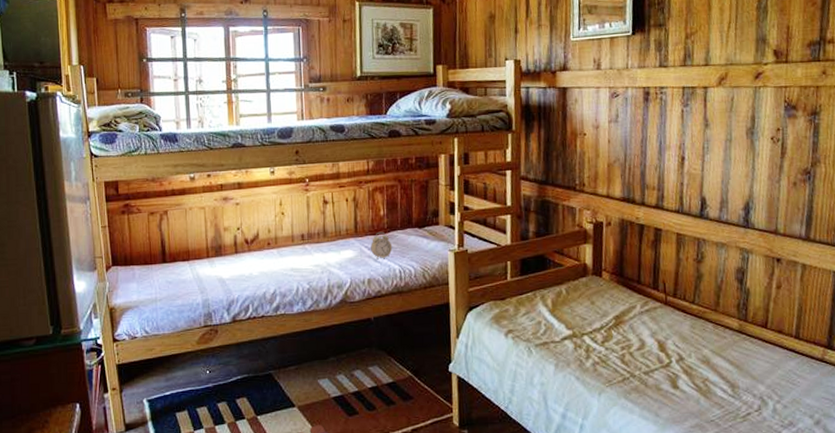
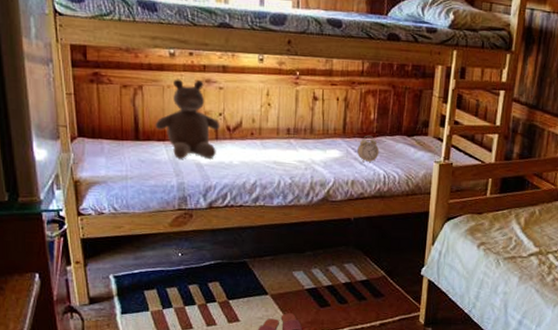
teddy bear: none [179,199,239,276] -> present [155,79,220,159]

